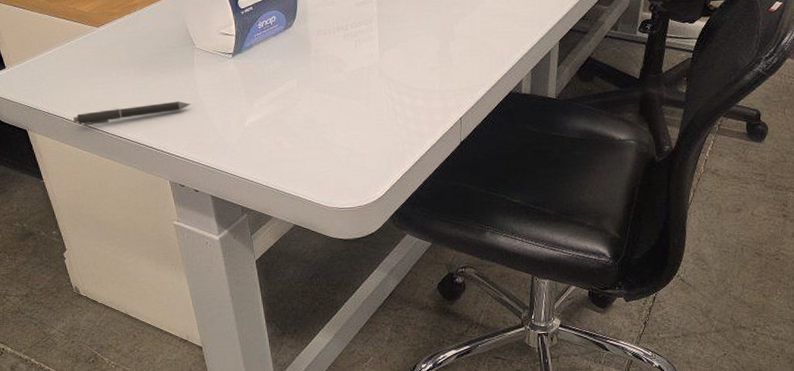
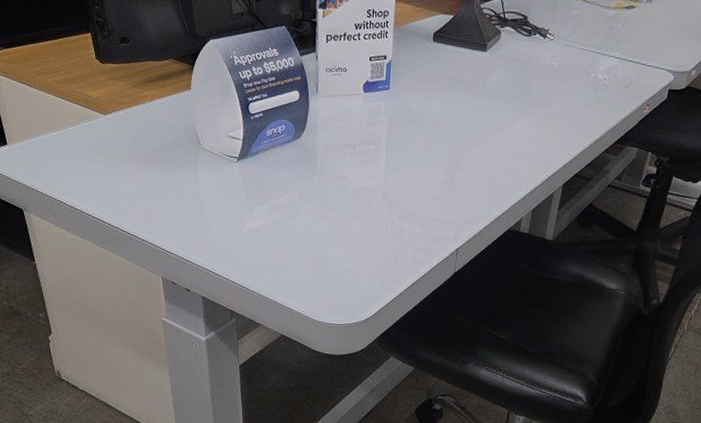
pen: present [73,101,191,127] -> none [71,198,191,213]

